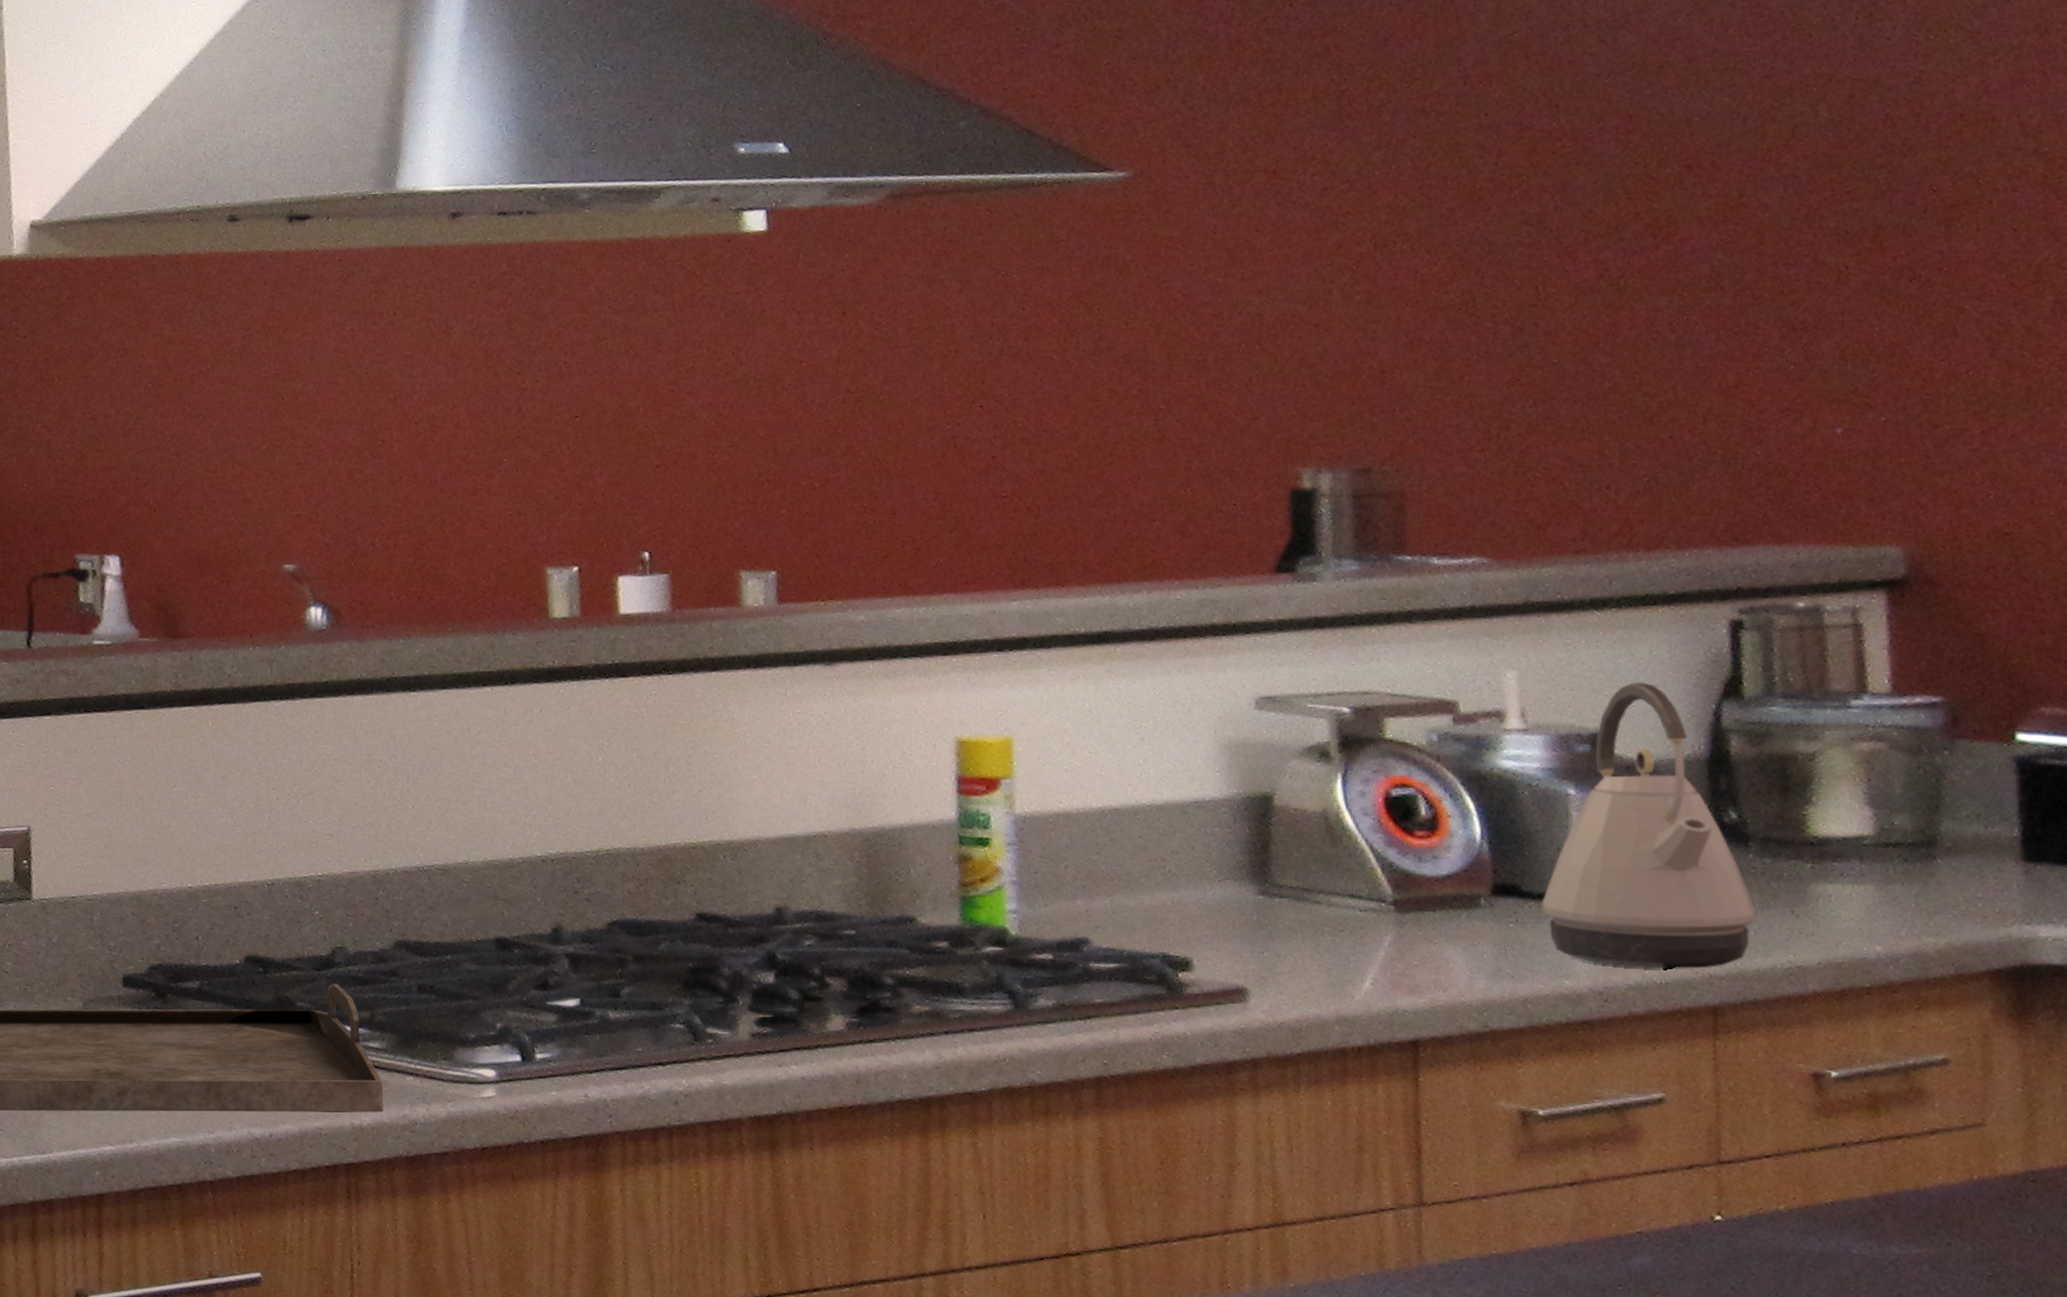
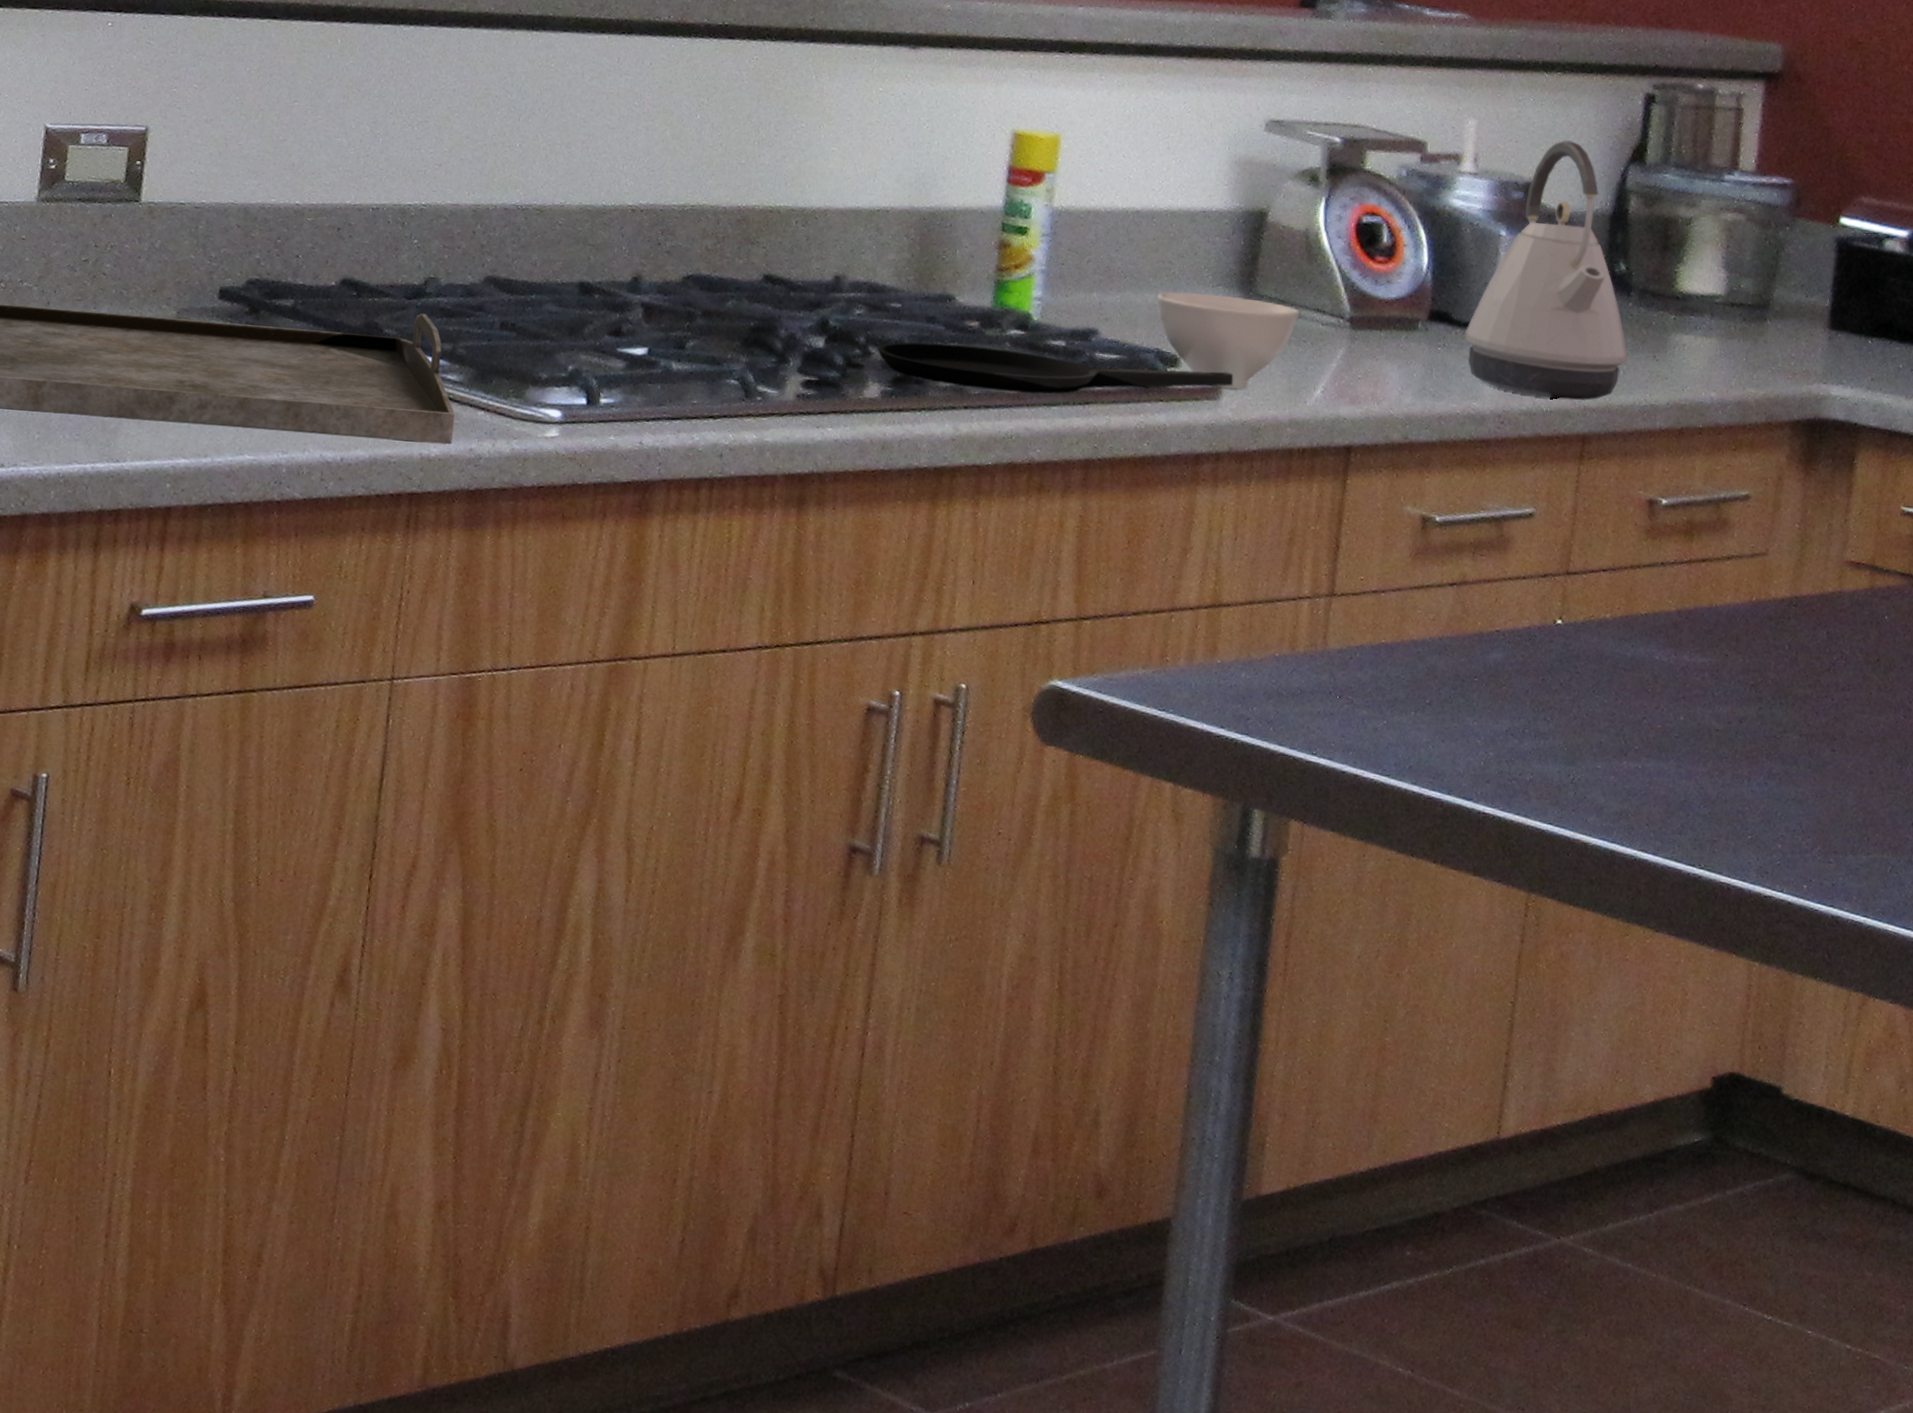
frying pan: none [834,967,1261,1012] -> present [876,342,1234,394]
bowl: none [1153,889,1331,988] -> present [1157,291,1301,389]

